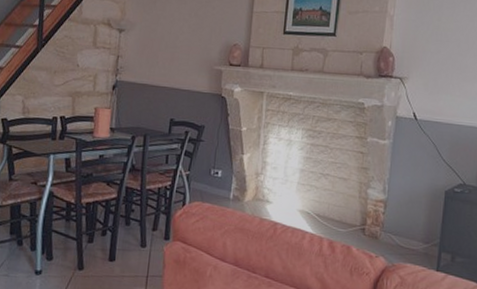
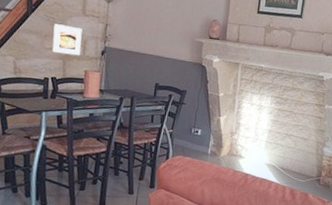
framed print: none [62,58,93,92] -> present [52,24,82,56]

